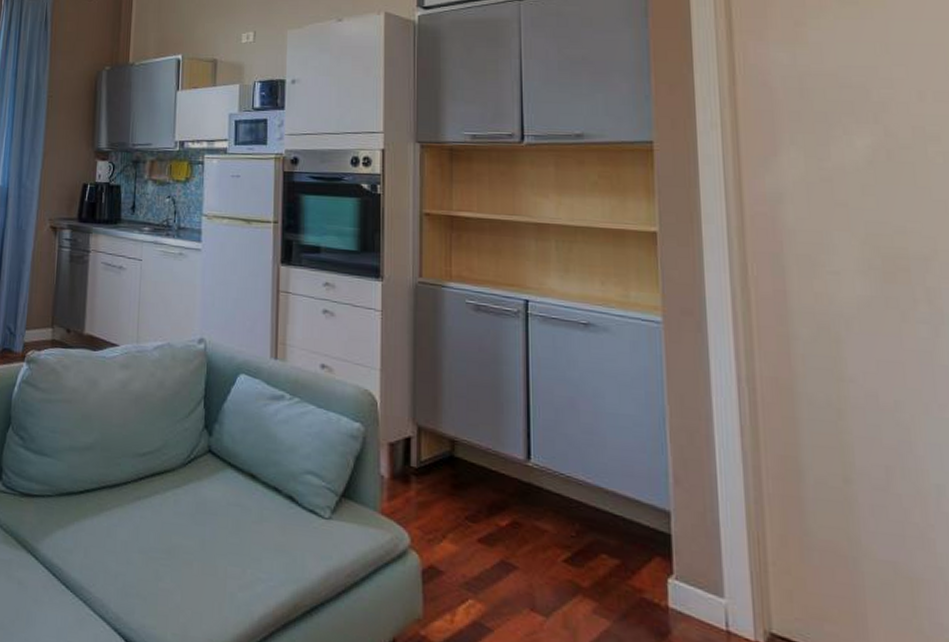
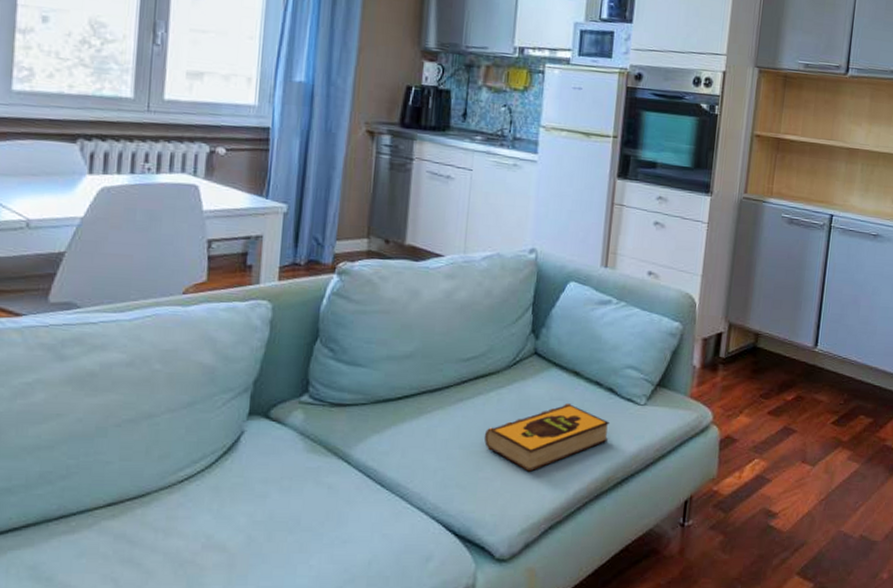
hardback book: none [162,509,293,587] -> present [483,402,611,472]

